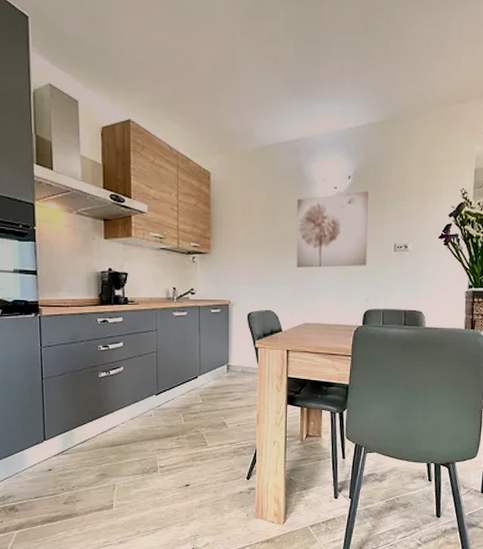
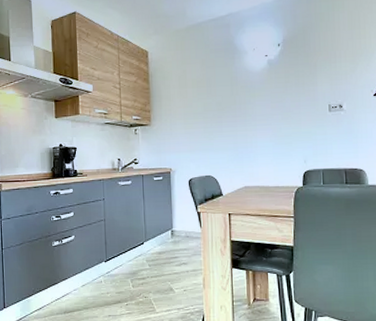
wall art: present [296,190,368,268] -> none [230,56,303,133]

